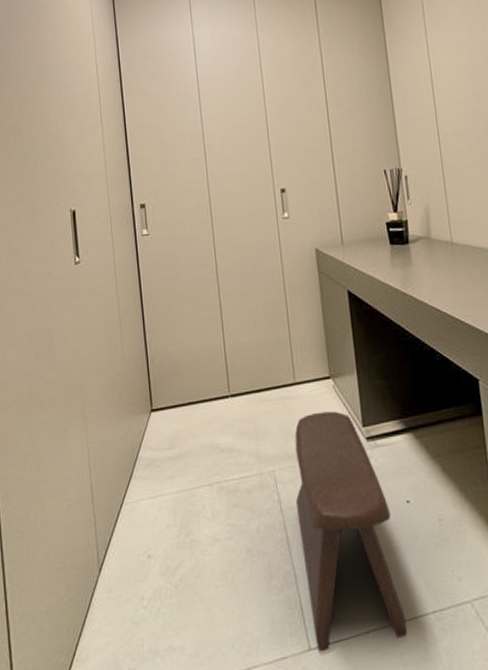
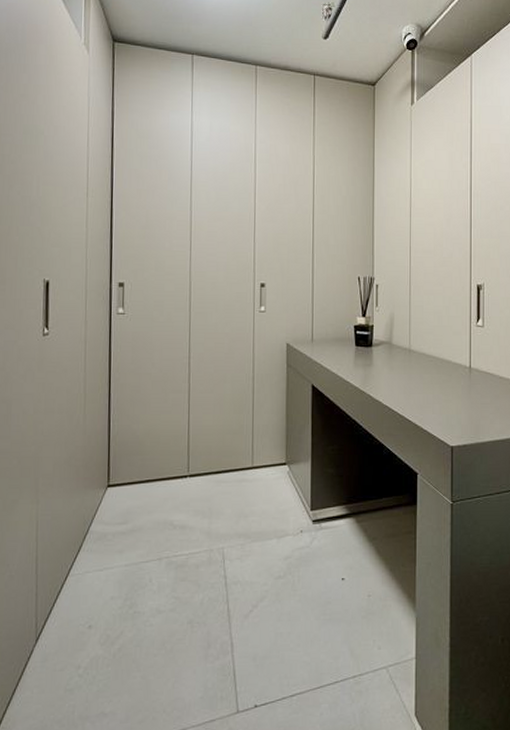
stool: present [294,411,408,652] -> none [240,495,329,714]

